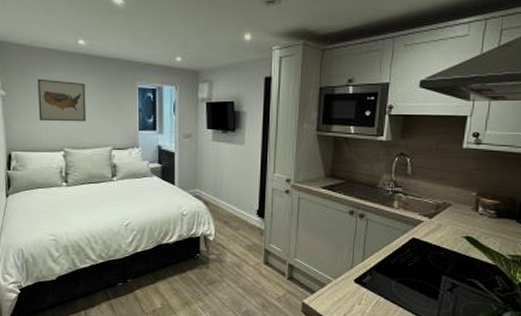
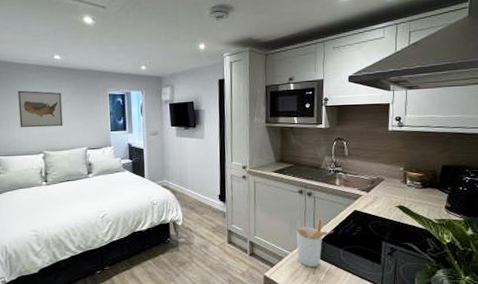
utensil holder: none [342,242,386,298] -> present [295,217,333,268]

